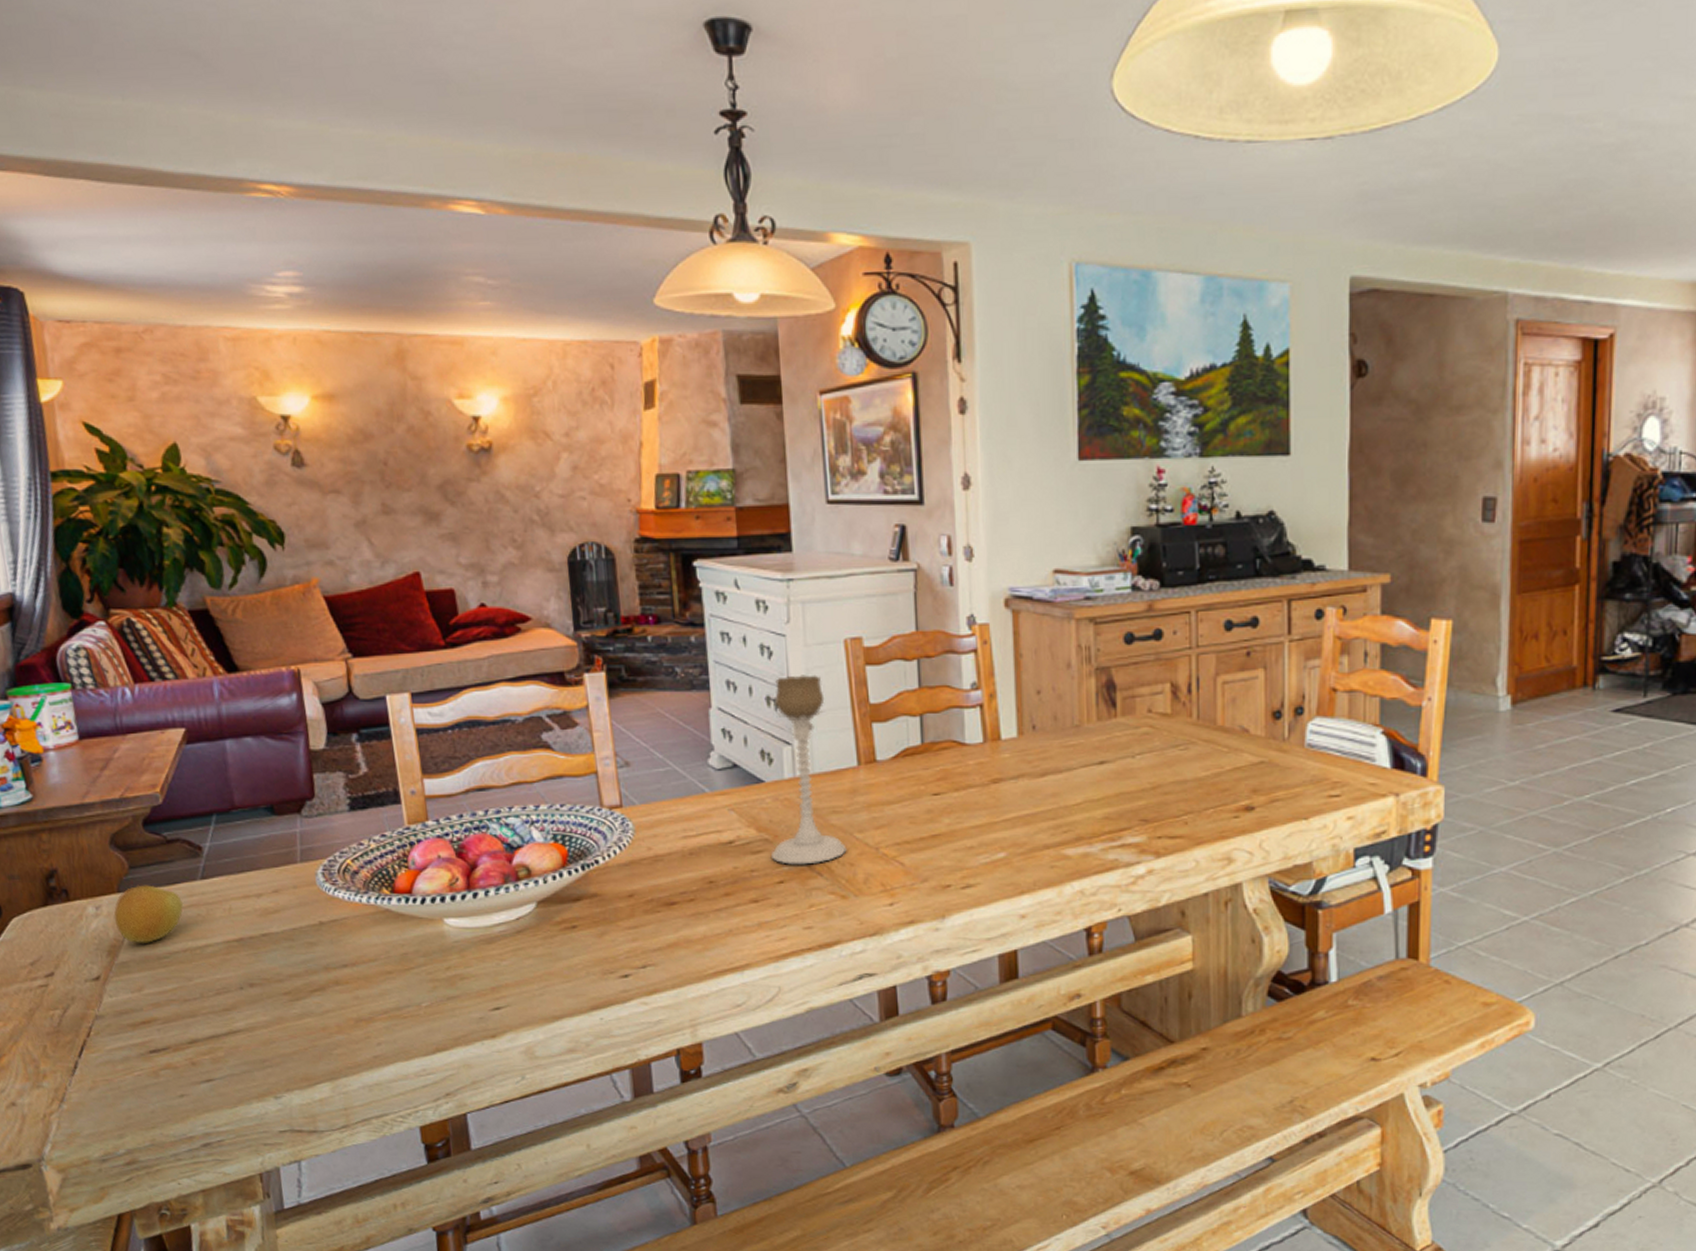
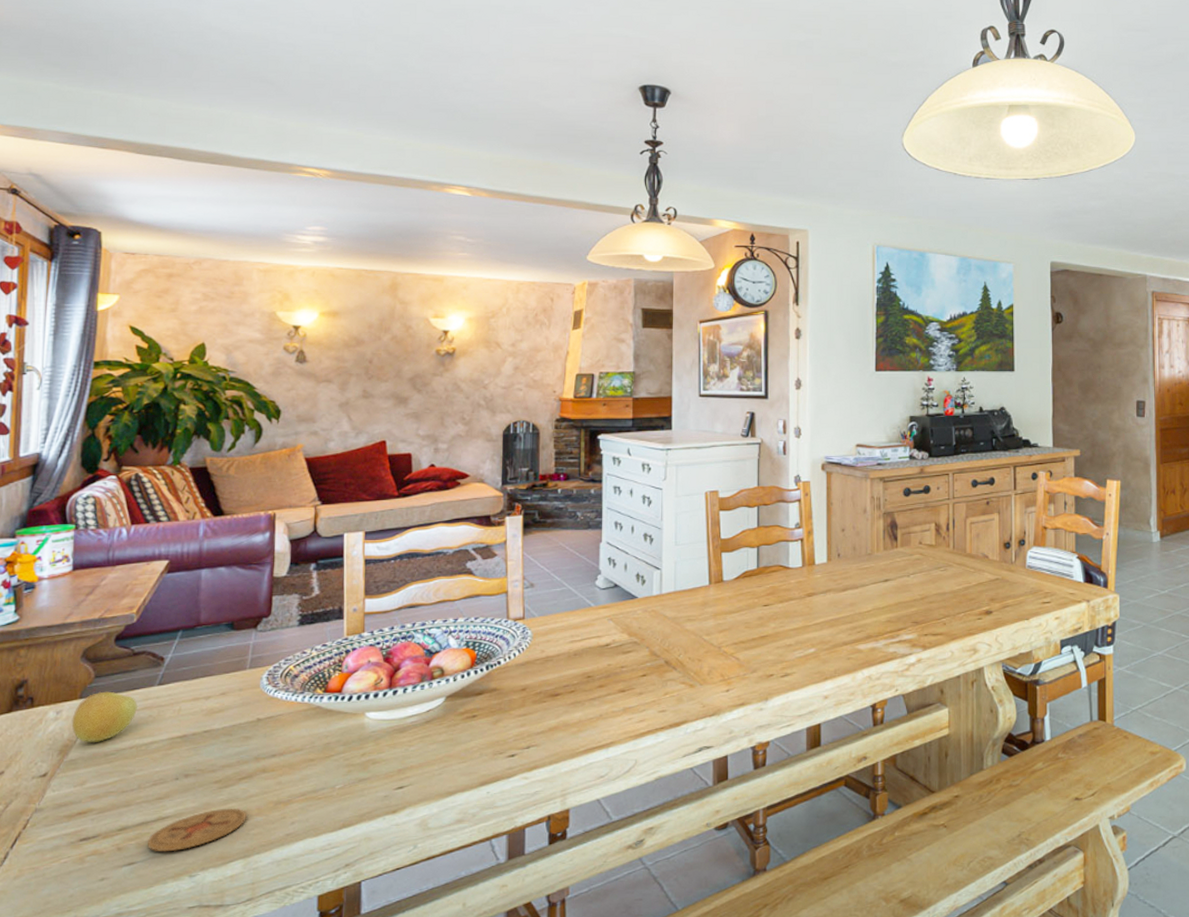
coaster: none [222,1024,326,1070] -> present [148,809,246,852]
candle holder: present [771,675,847,865] -> none [638,517,696,662]

